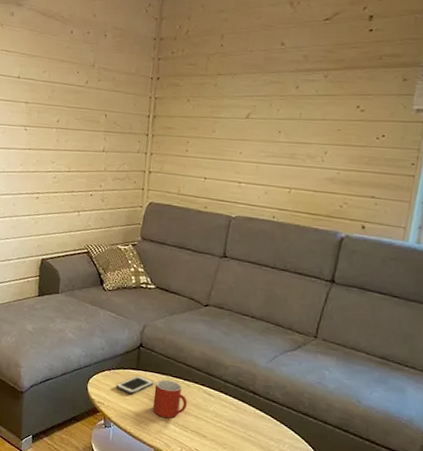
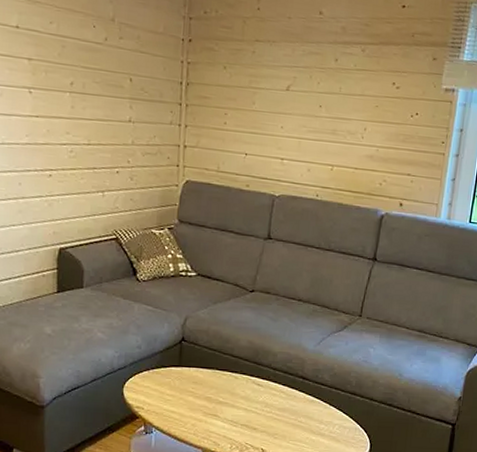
cell phone: present [117,375,154,394] -> none [157,372,199,393]
mug: present [152,379,187,418] -> none [198,374,236,415]

